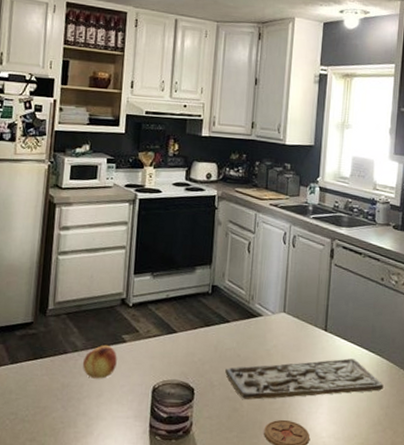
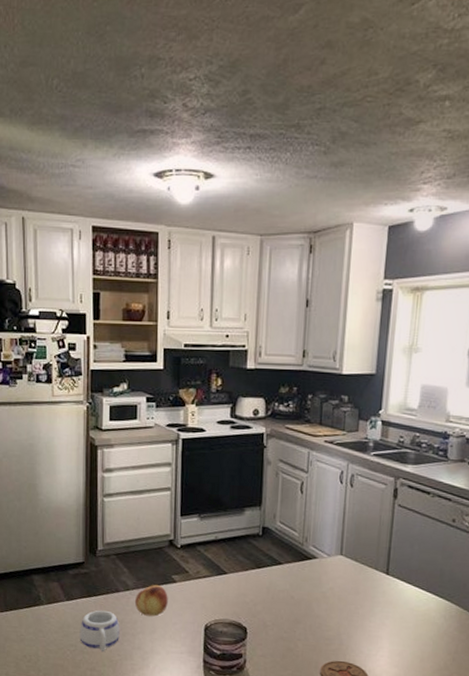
mug: none [21,373,65,420] -> present [79,610,120,652]
cutting board: present [225,358,384,400] -> none [278,602,452,641]

